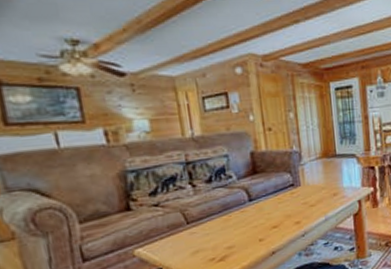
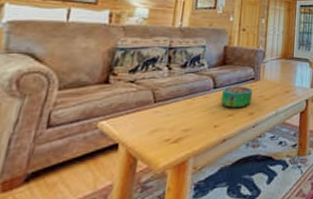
decorative bowl: none [259,194,296,220] -> present [220,86,253,109]

